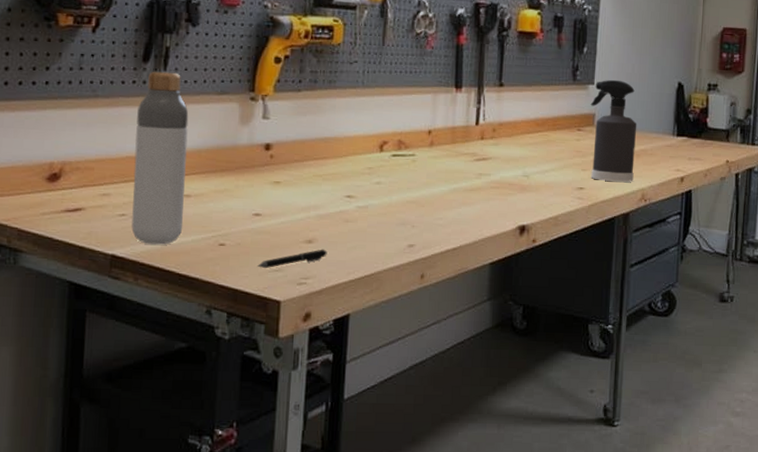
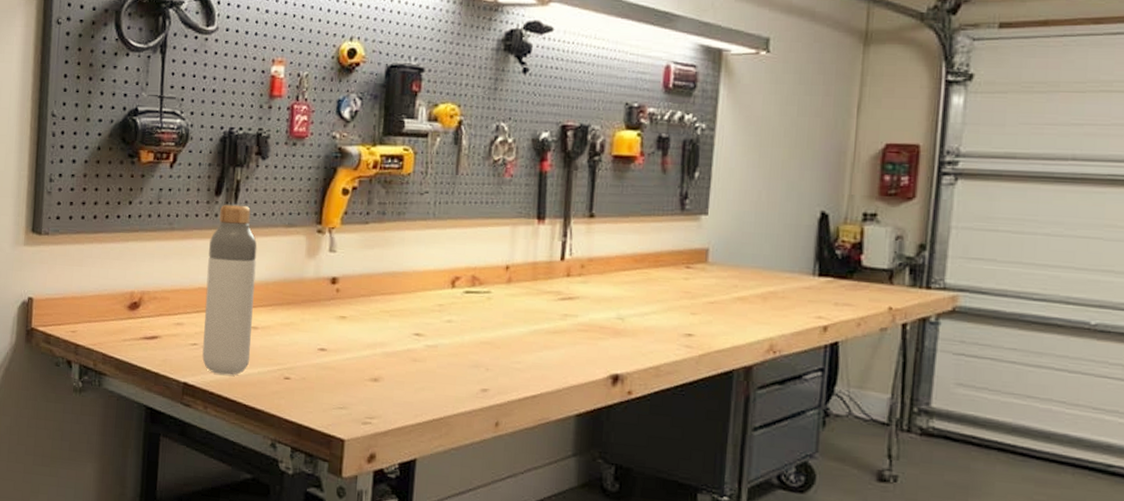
pen: present [258,249,328,269] -> none [322,388,394,406]
spray bottle: present [590,79,637,182] -> none [702,208,765,330]

